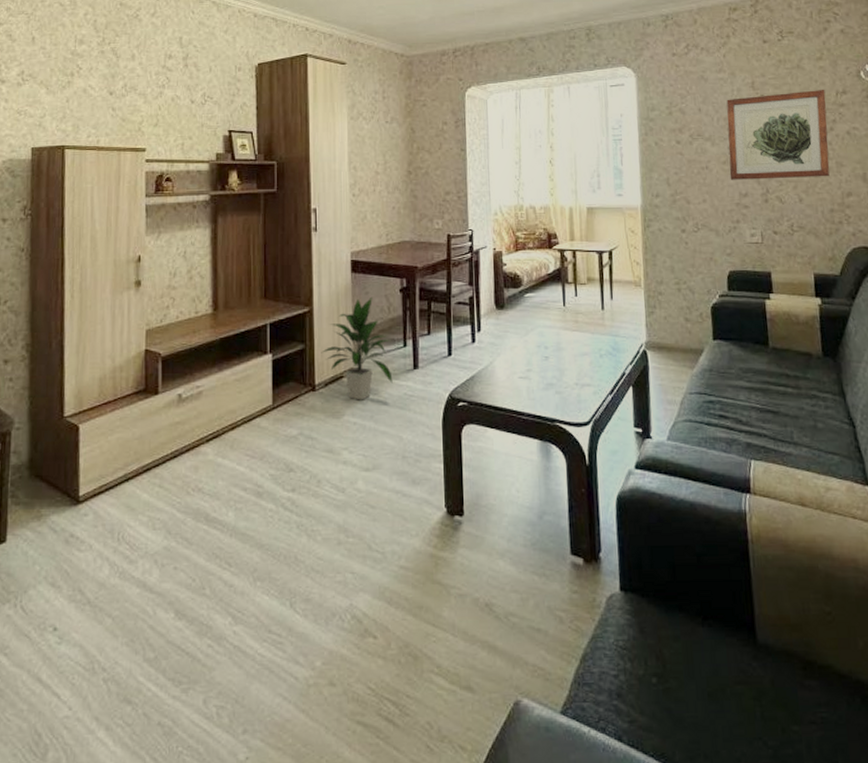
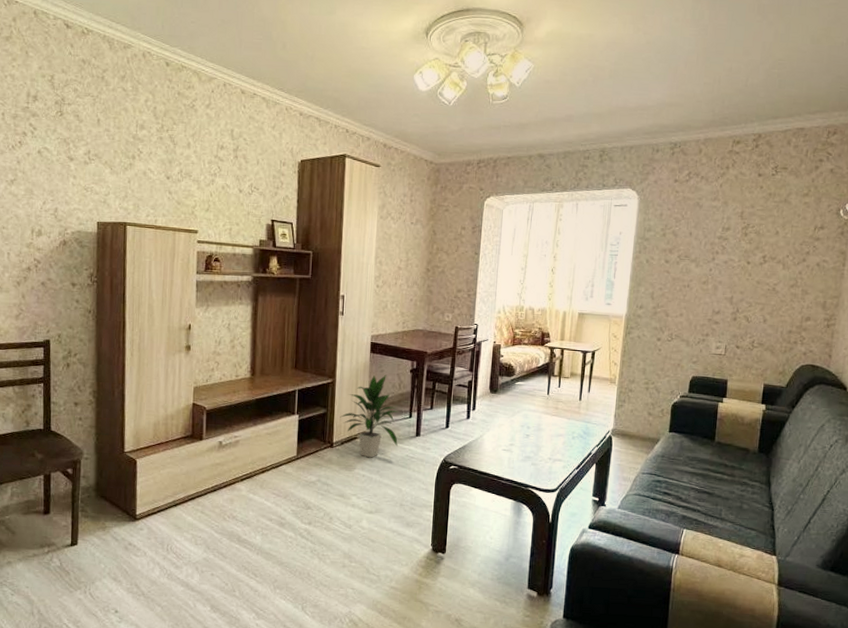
wall art: present [726,90,830,180] -> none [707,223,805,302]

